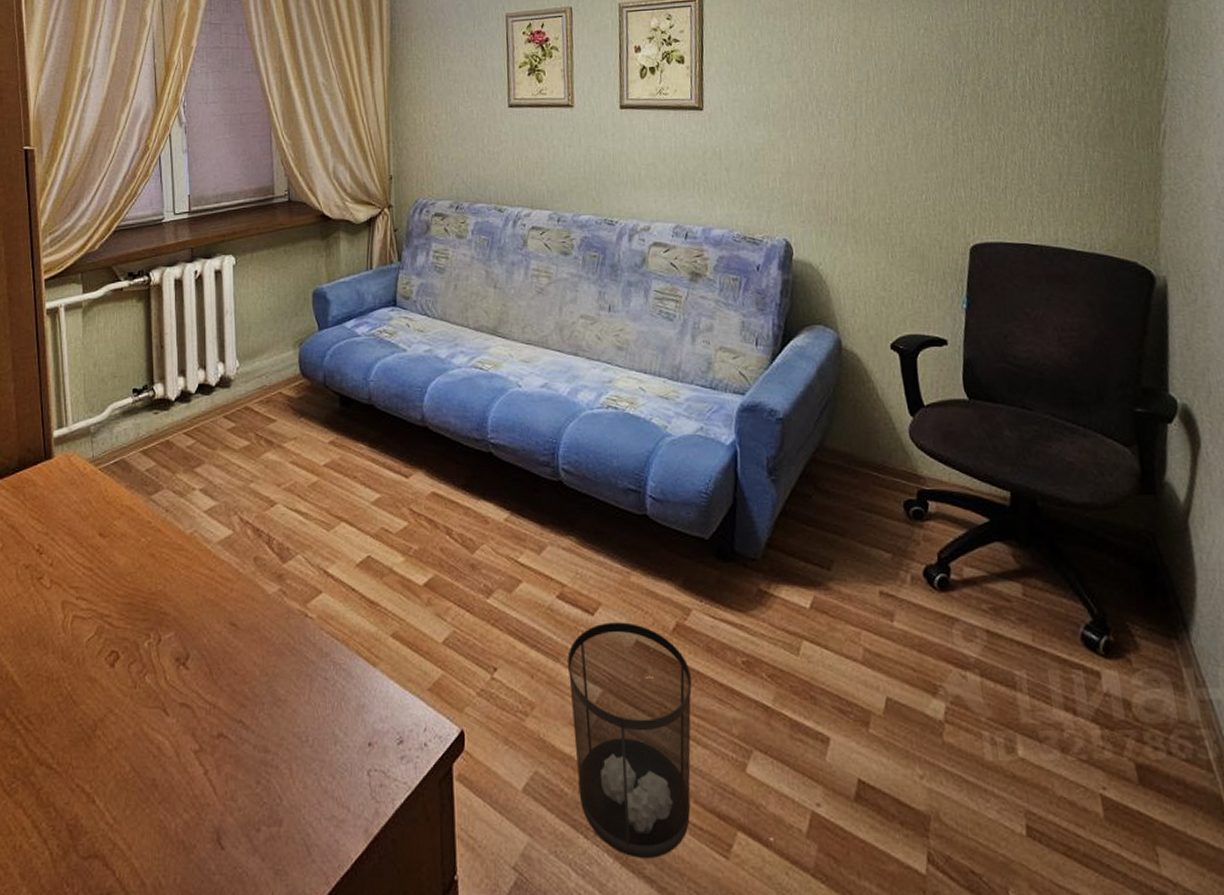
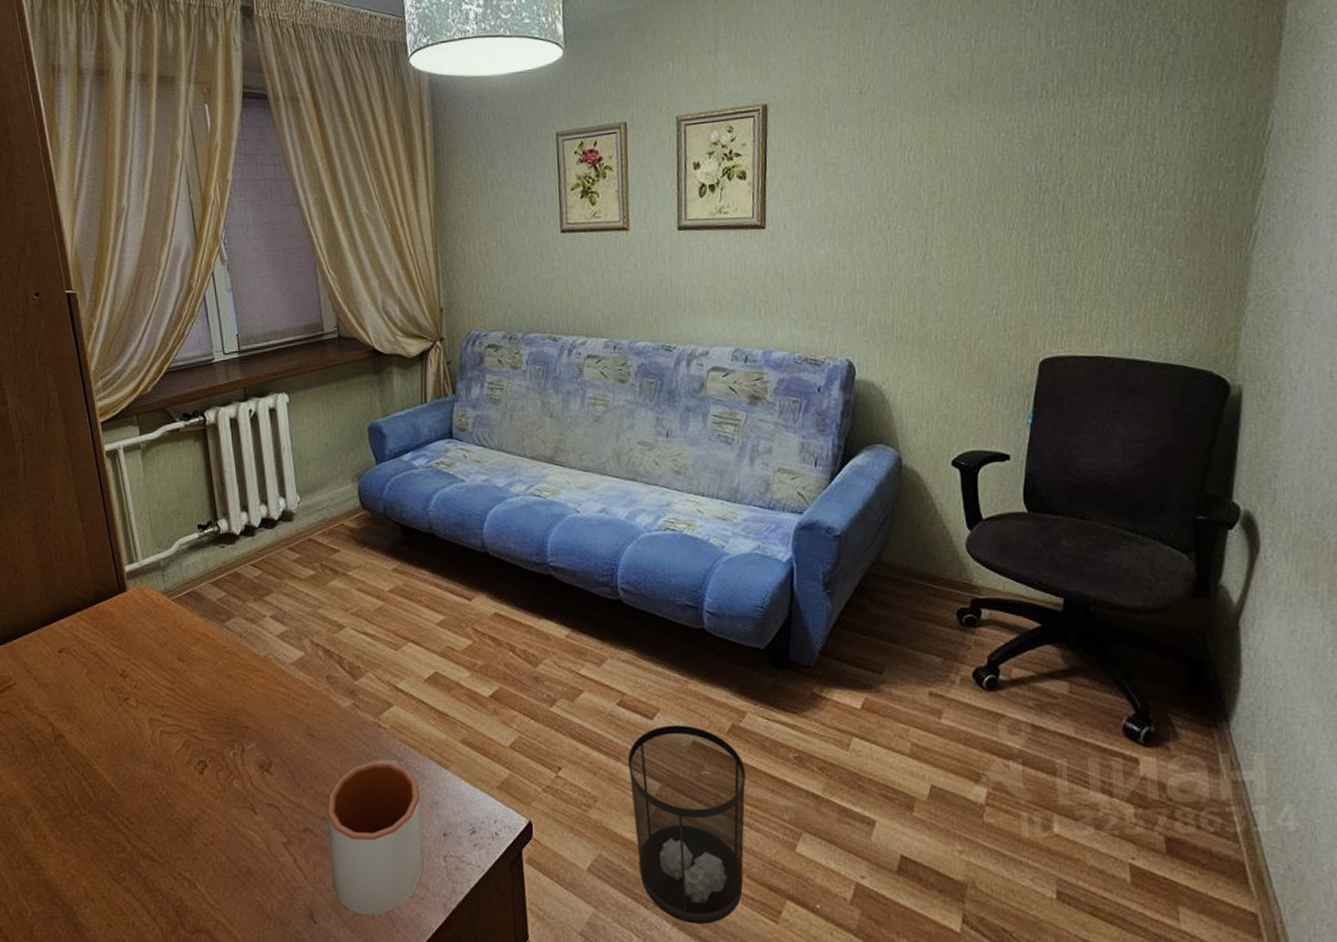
mug: none [243,654,346,841] -> present [326,759,424,915]

